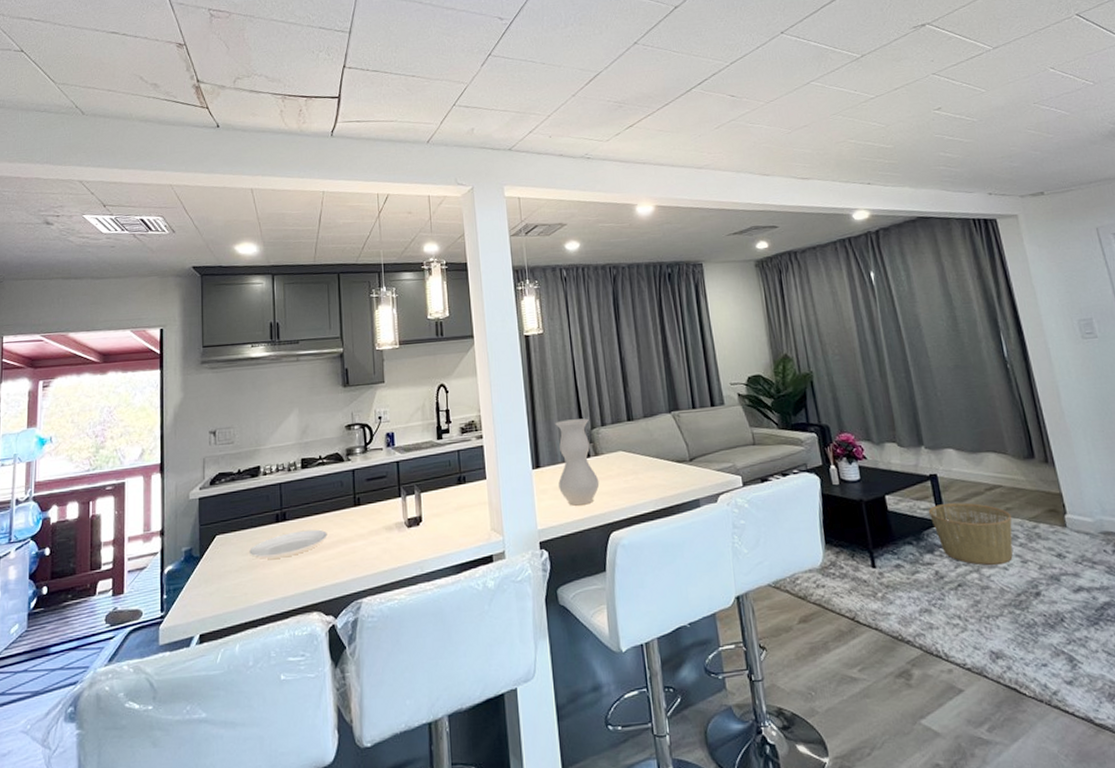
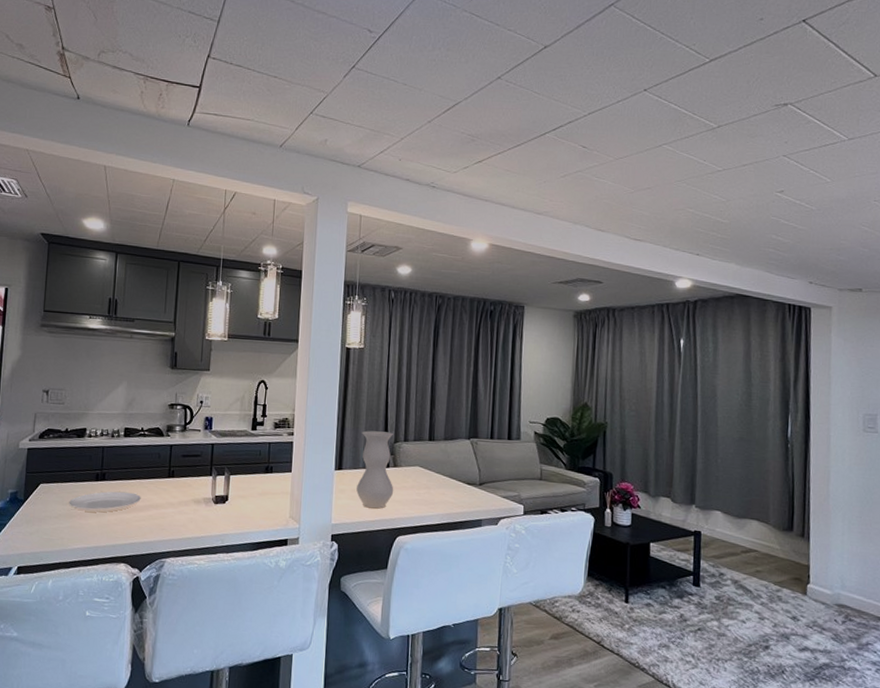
basket: present [928,502,1013,565] -> none [686,558,760,618]

